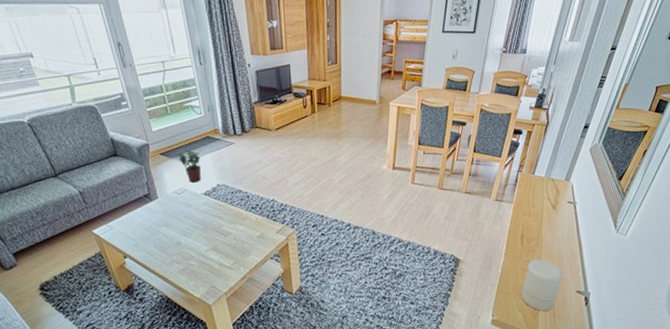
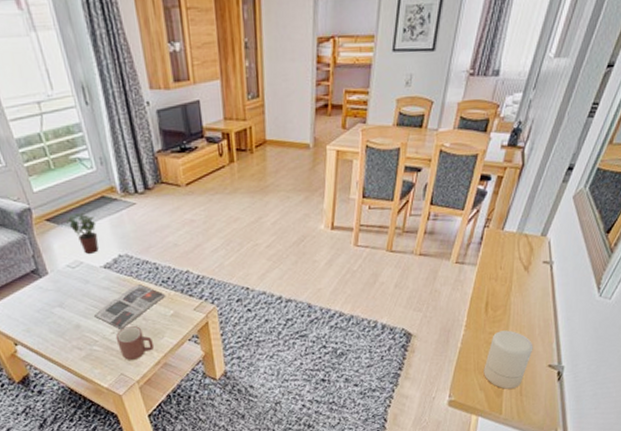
magazine: none [193,209,254,247] -> present [94,284,166,329]
mug: none [209,244,242,275] -> present [115,325,155,361]

